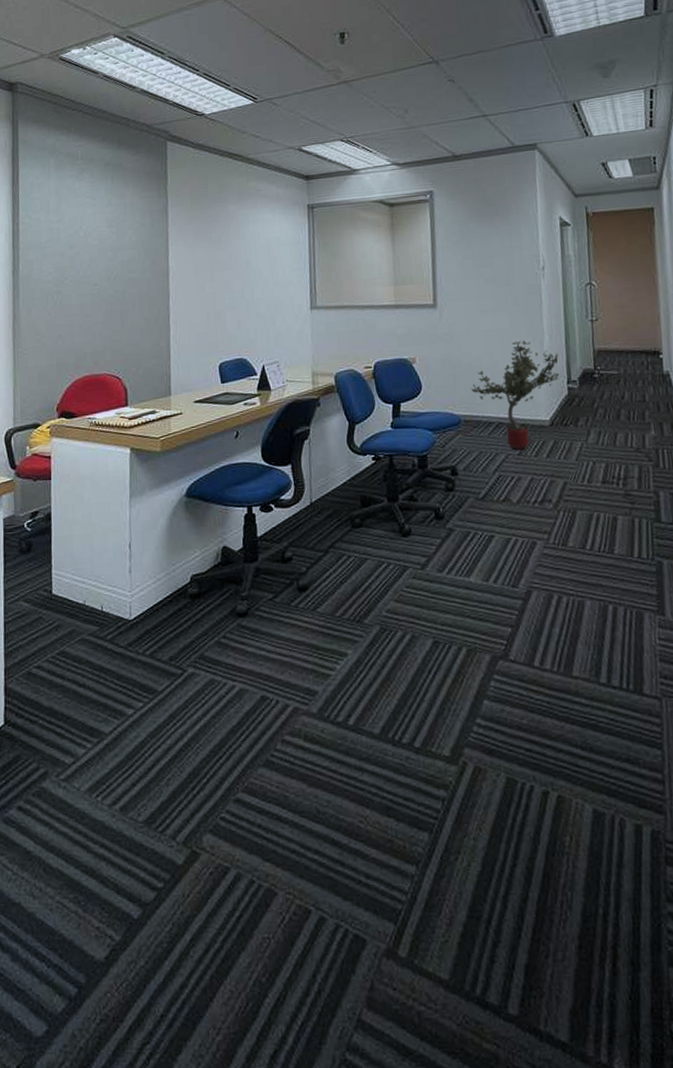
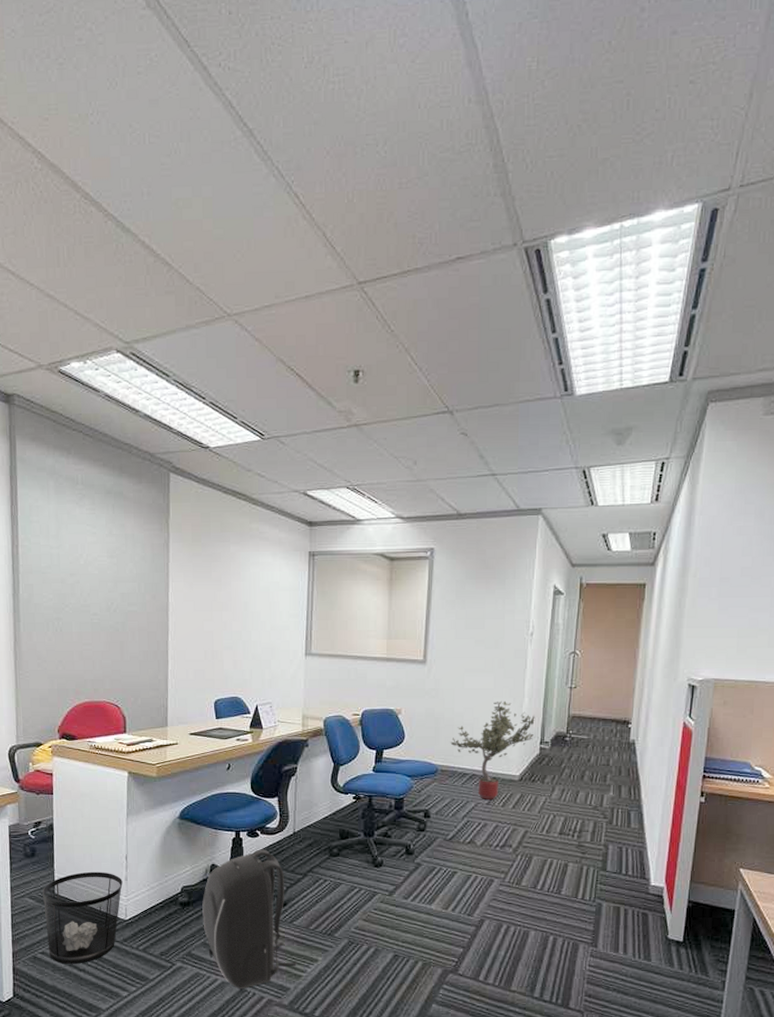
waste bin: none [38,564,126,679] -> present [42,871,123,964]
backpack: none [214,525,324,697] -> present [202,849,297,989]

